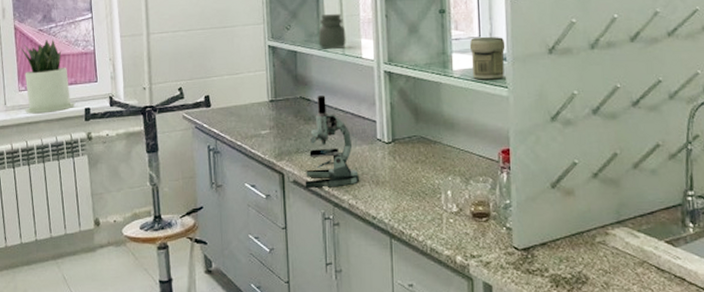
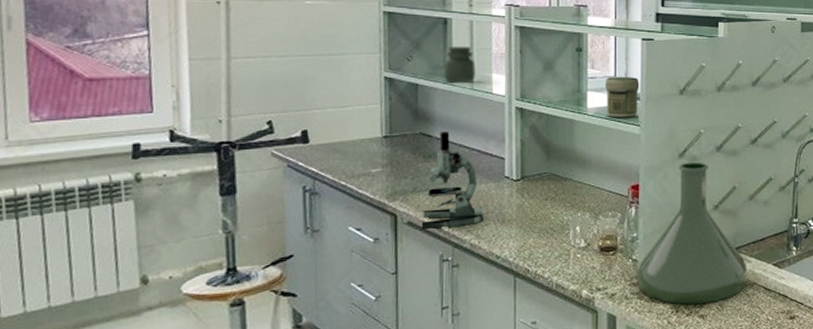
planter: present [20,39,76,115] -> none [34,59,119,152]
flask: none [511,125,636,281] -> present [637,161,748,305]

